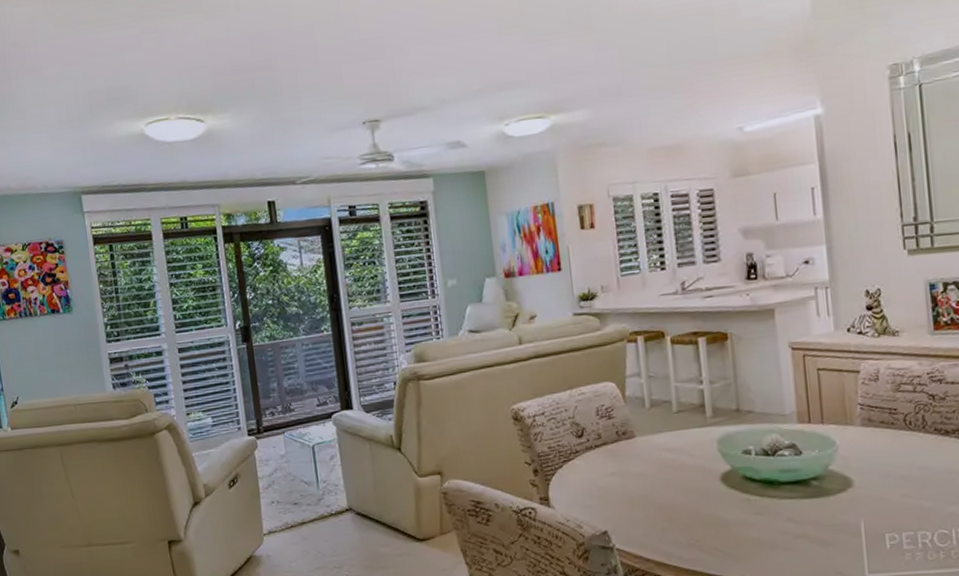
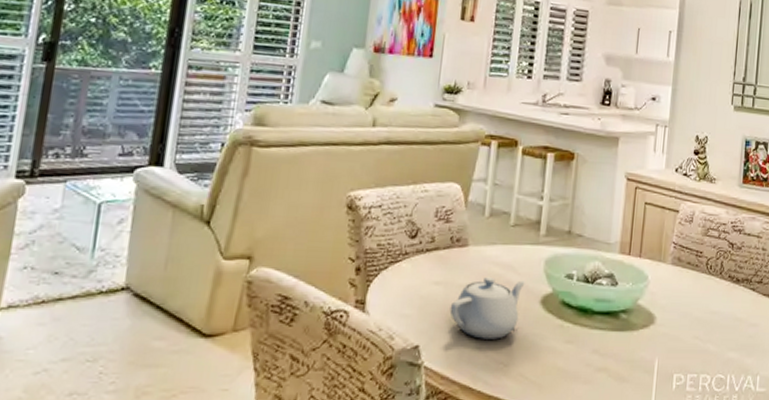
teapot: none [629,462,701,520] -> present [449,276,525,339]

